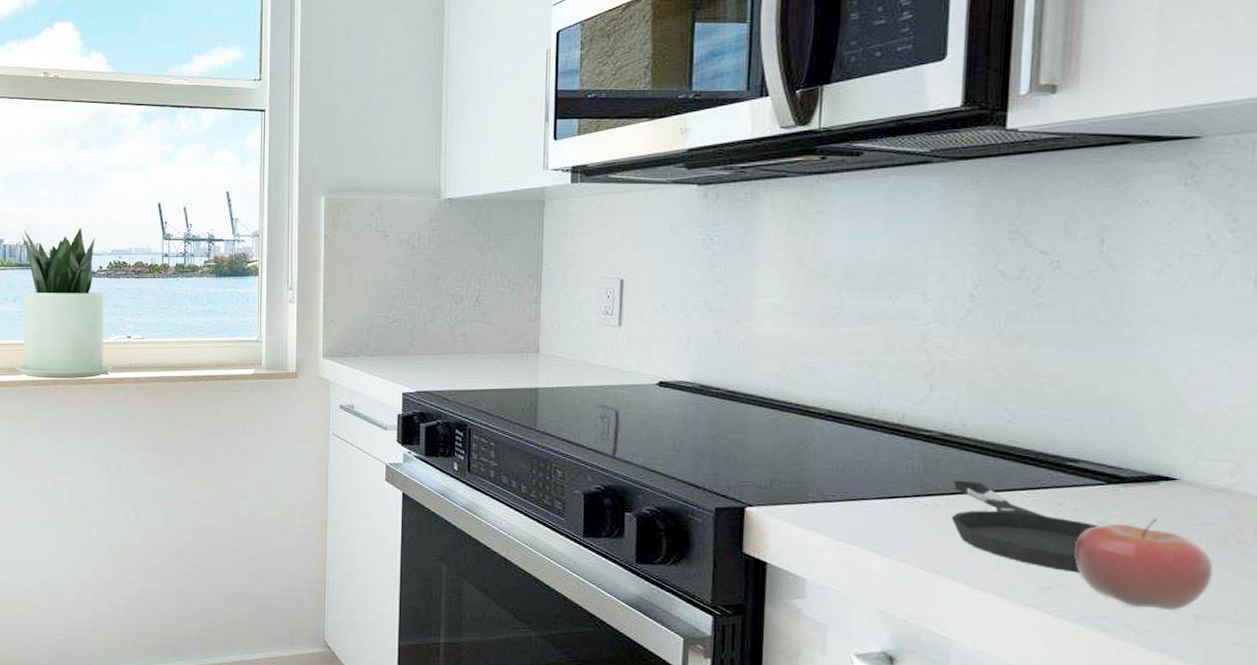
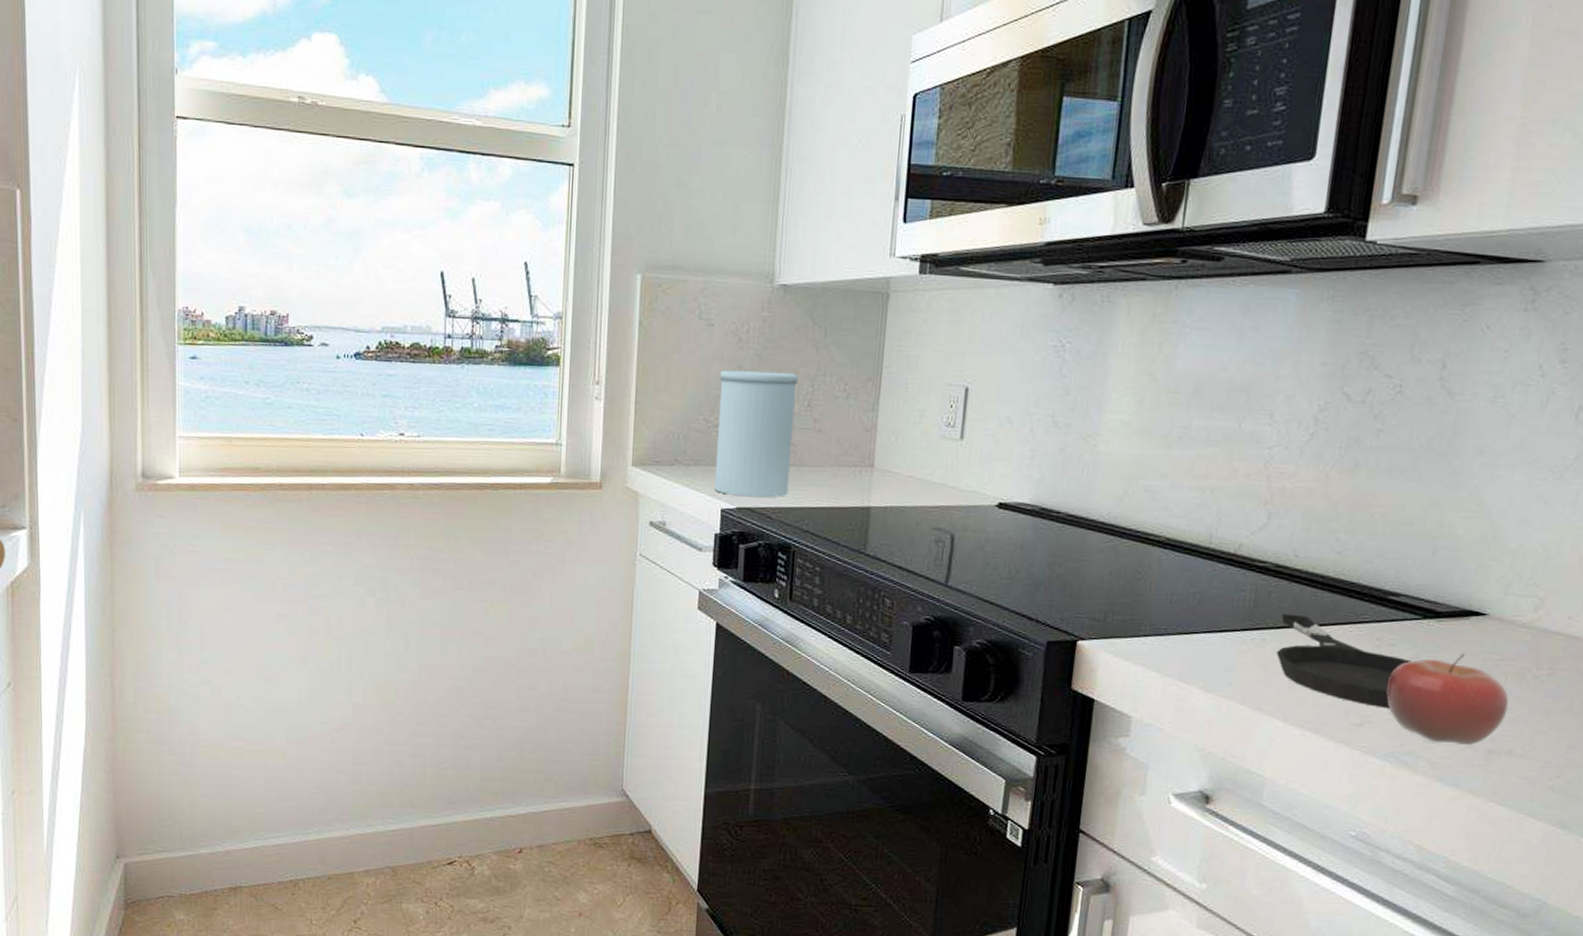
planter: present [14,227,112,379] -> none [257,297,381,484]
canister: none [395,273,466,382] -> present [714,370,798,498]

